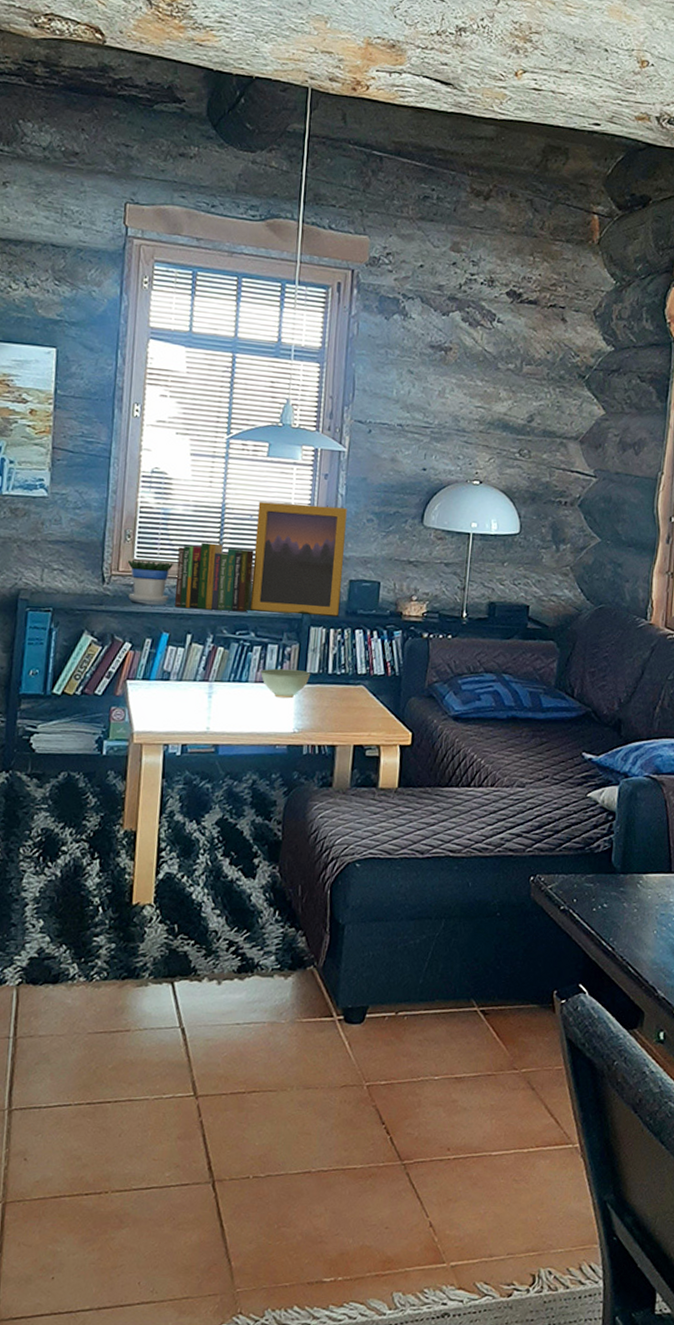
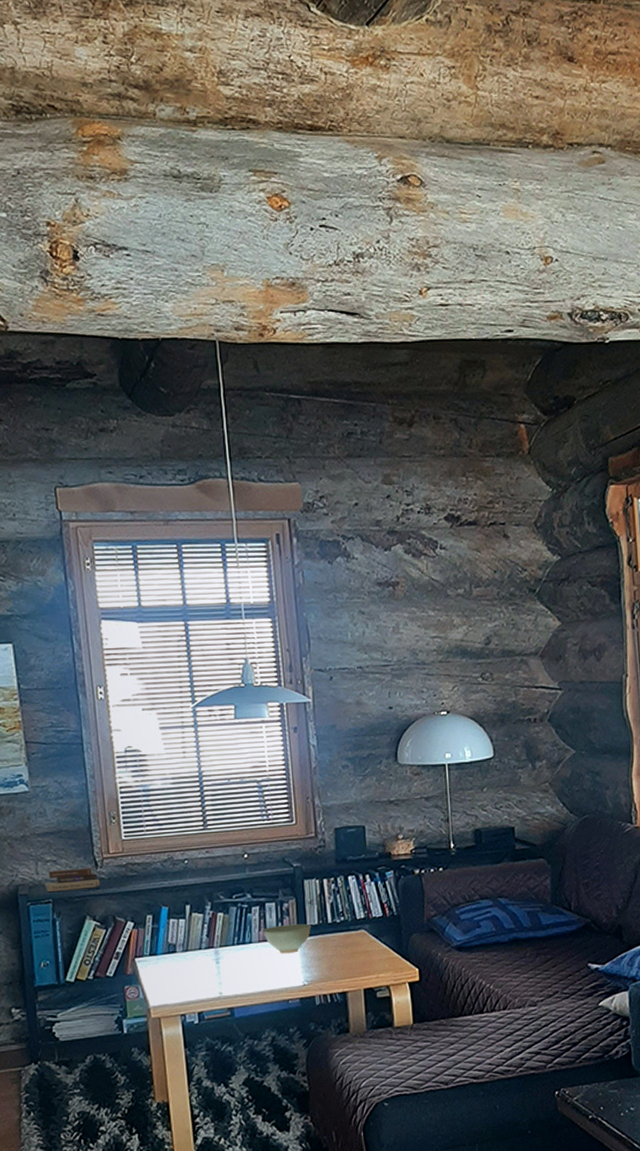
books: none [46,579,104,604] -> present [44,867,100,893]
flowerpot: present [127,559,173,606] -> none [116,837,163,884]
books: present [175,542,254,612] -> none [163,812,243,881]
picture frame: present [249,501,347,617] -> none [234,758,330,874]

